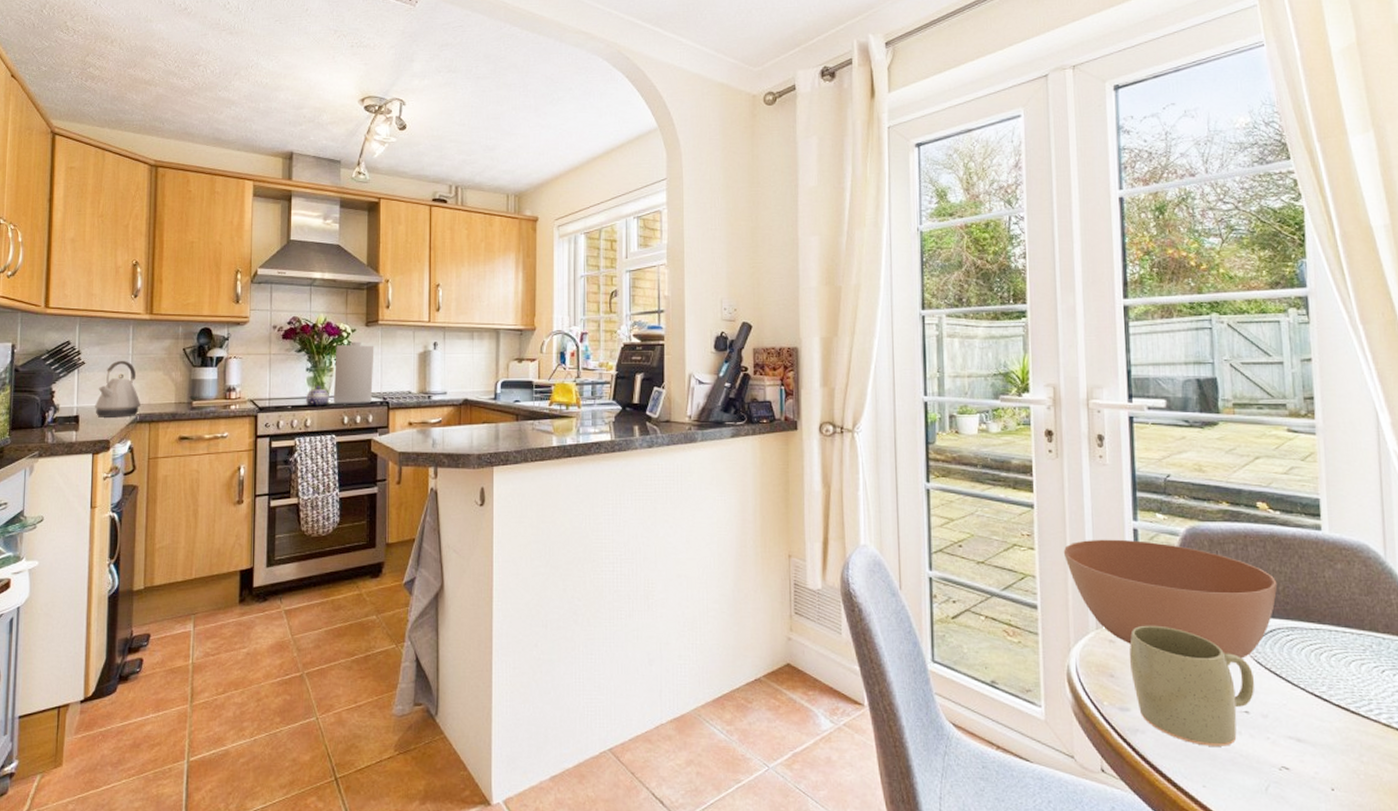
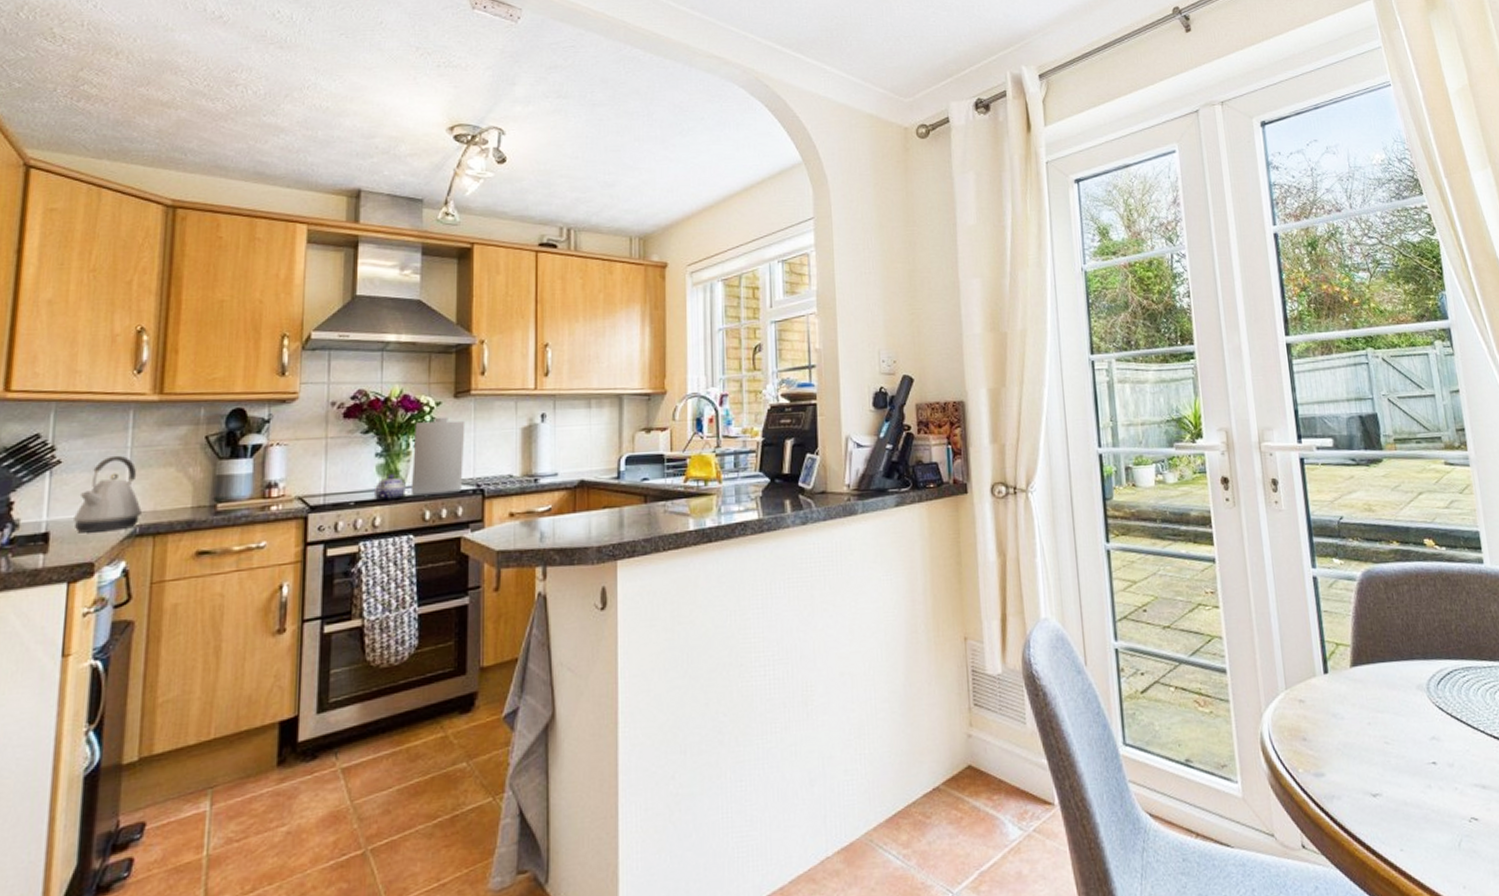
bowl: present [1063,539,1278,659] -> none [1247,589,1450,706]
mug: present [1129,625,1254,746] -> none [1319,678,1439,806]

